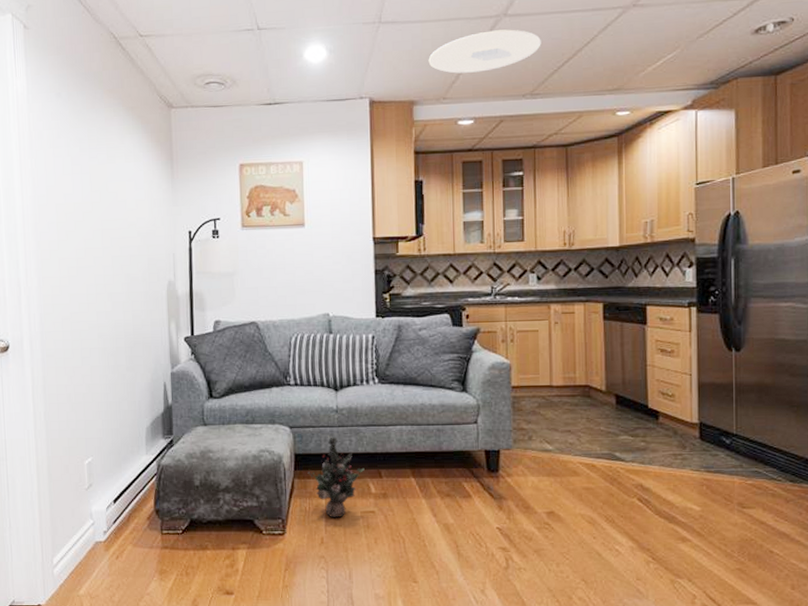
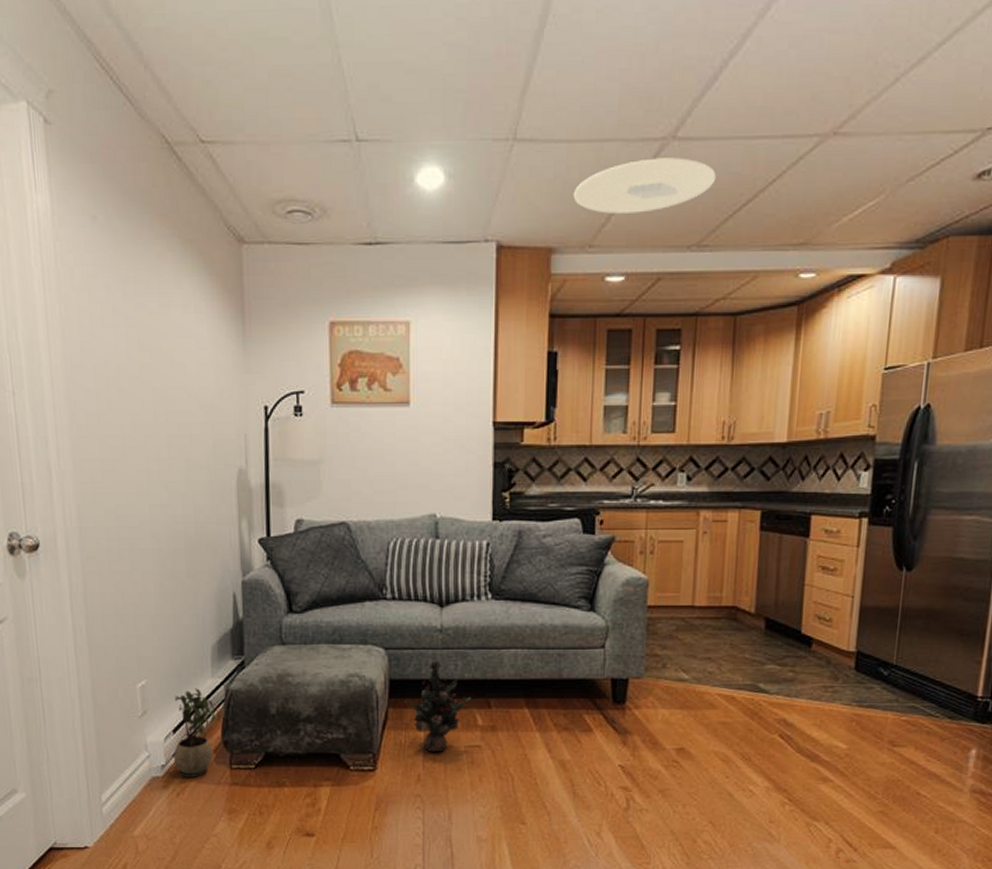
potted plant: none [113,464,157,542] -> present [173,688,225,777]

